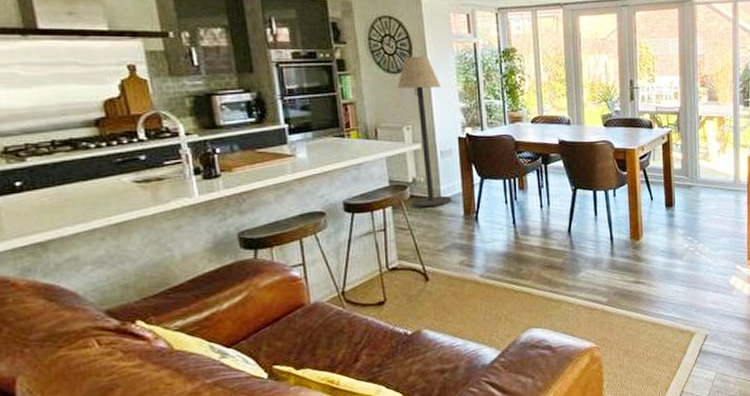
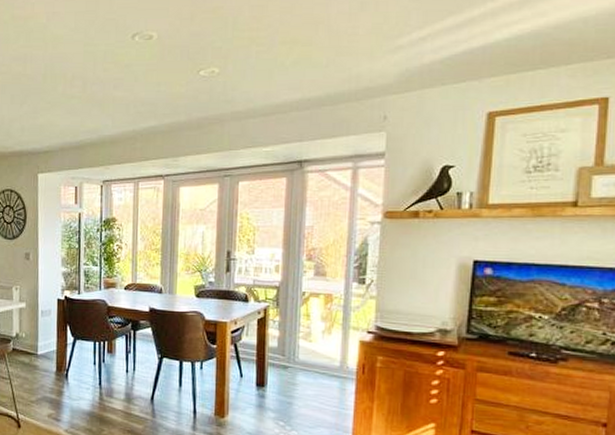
floor lamp: present [397,56,451,208] -> none [11,224,47,361]

